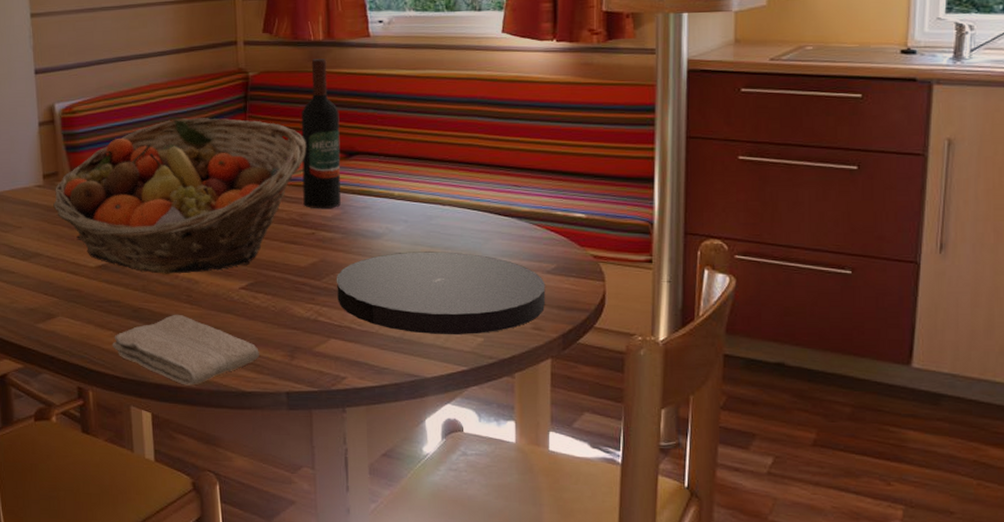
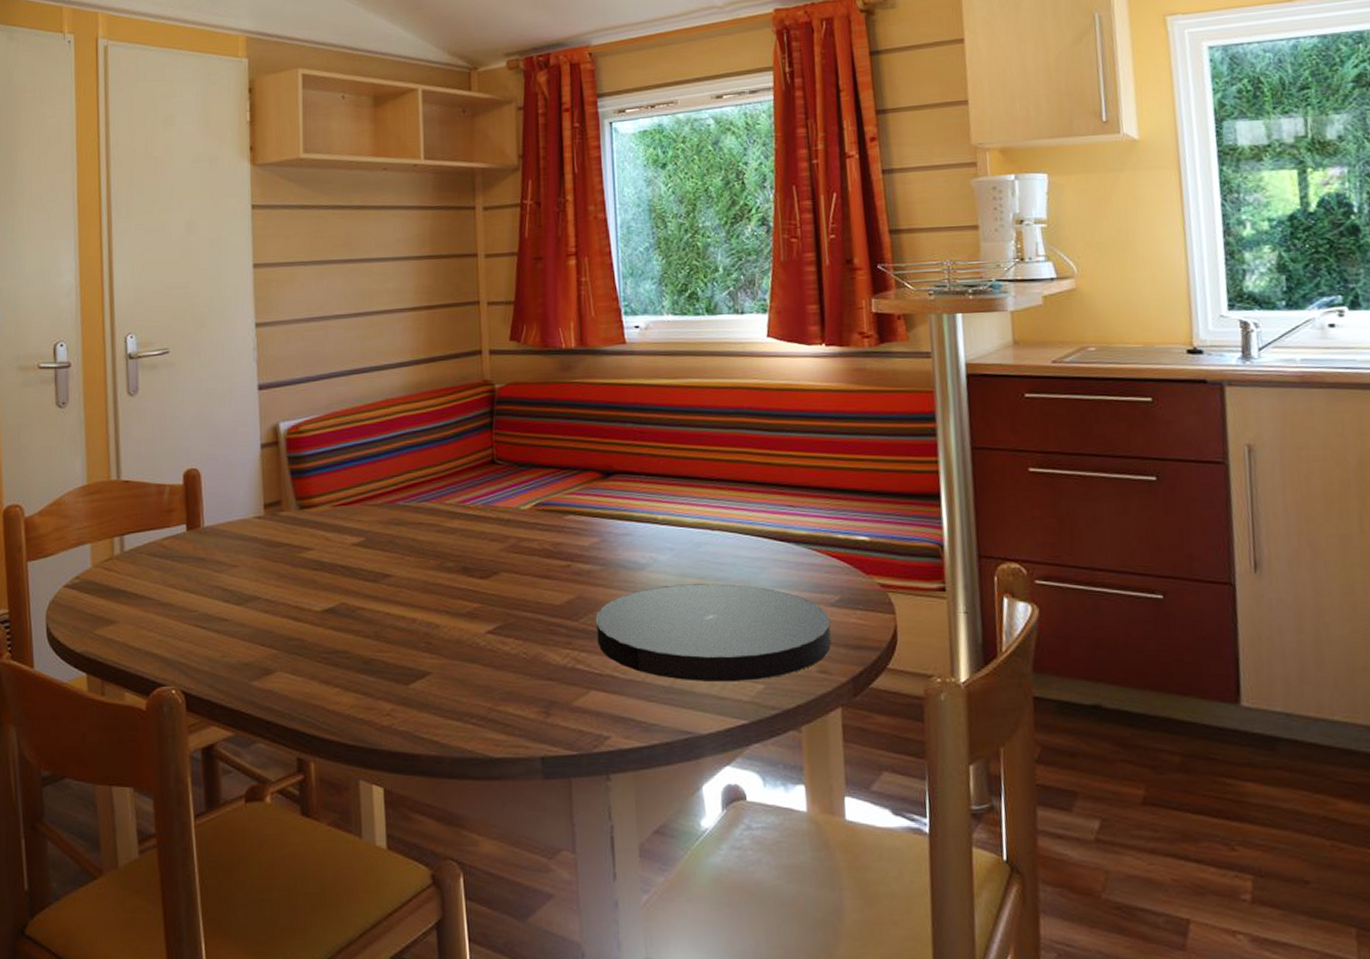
fruit basket: present [53,118,307,274] -> none [275,436,560,618]
washcloth: present [112,314,259,386] -> none [339,665,510,752]
wine bottle: present [301,59,341,209] -> none [552,368,599,538]

